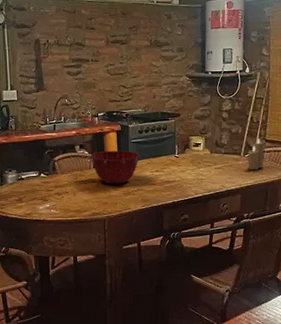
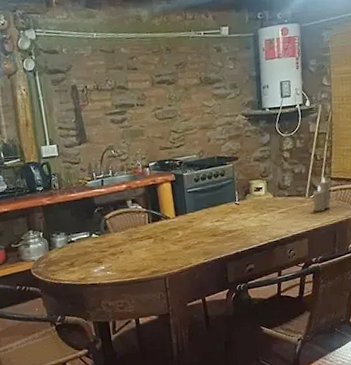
mixing bowl: present [90,150,140,184] -> none [144,201,198,239]

